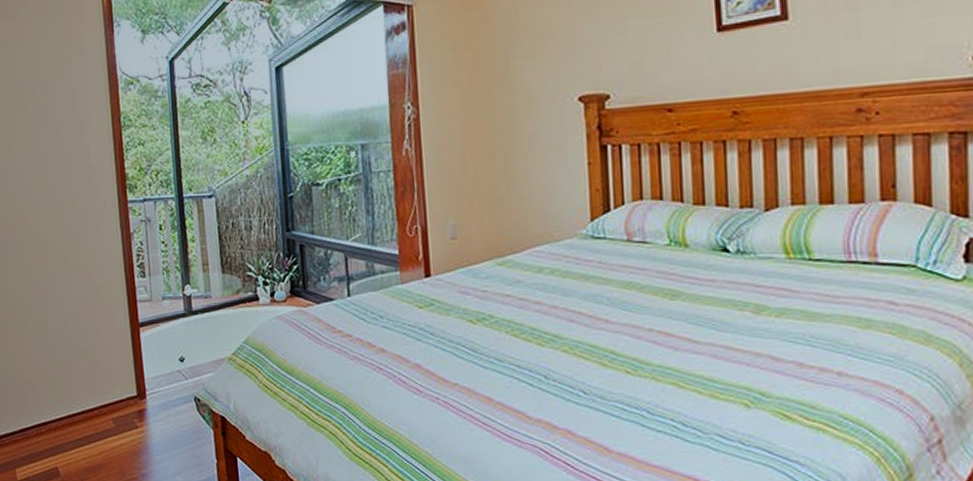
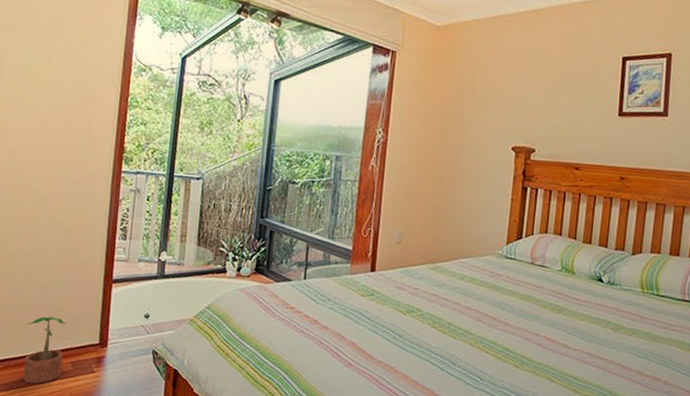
potted plant: none [62,372,104,446] -> present [23,317,66,384]

